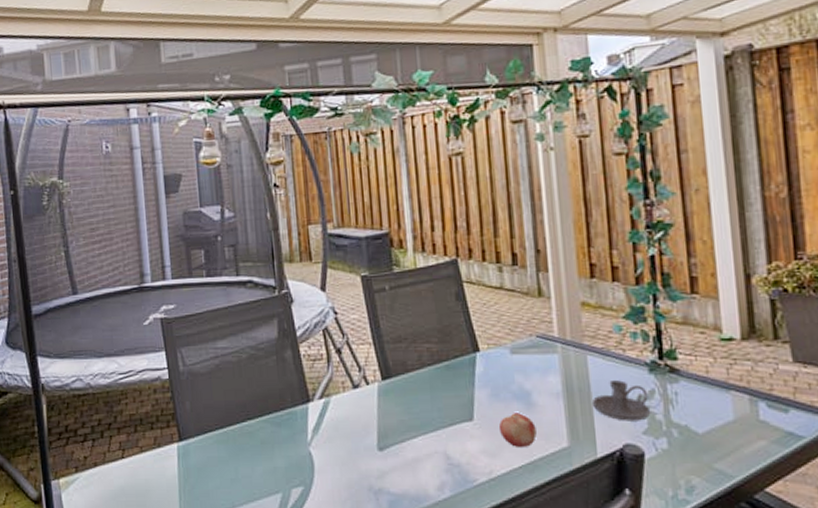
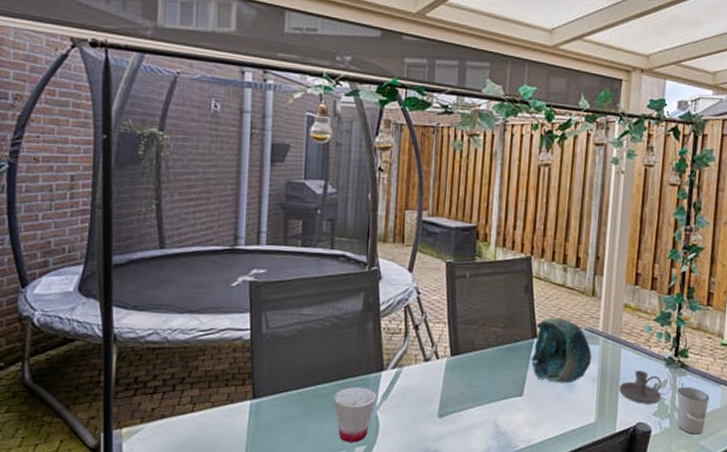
cup: none [261,421,306,484] -> present [333,386,376,443]
decorative bowl: none [475,325,551,403] -> present [530,317,592,384]
fruit: present [499,413,537,447] -> none [543,392,572,421]
cup: none [670,395,717,456] -> present [677,386,709,435]

